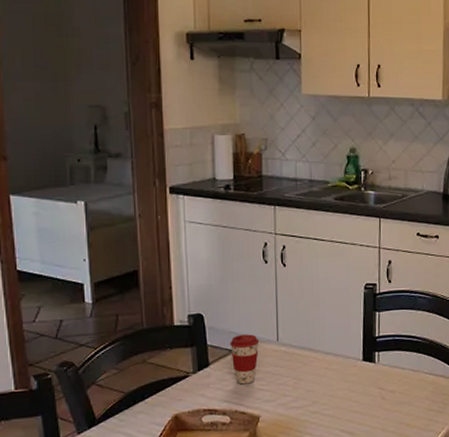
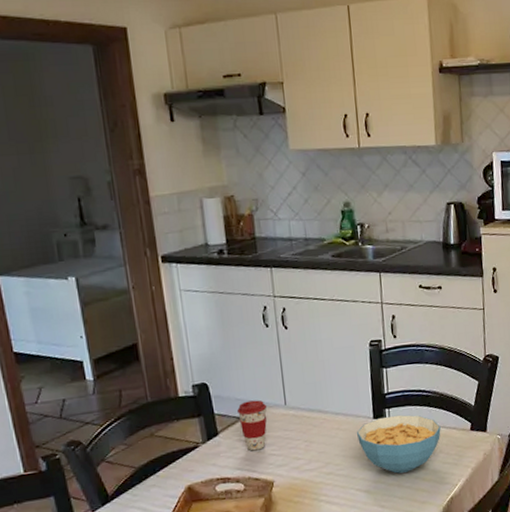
cereal bowl: none [346,358,428,417] -> present [357,414,441,474]

